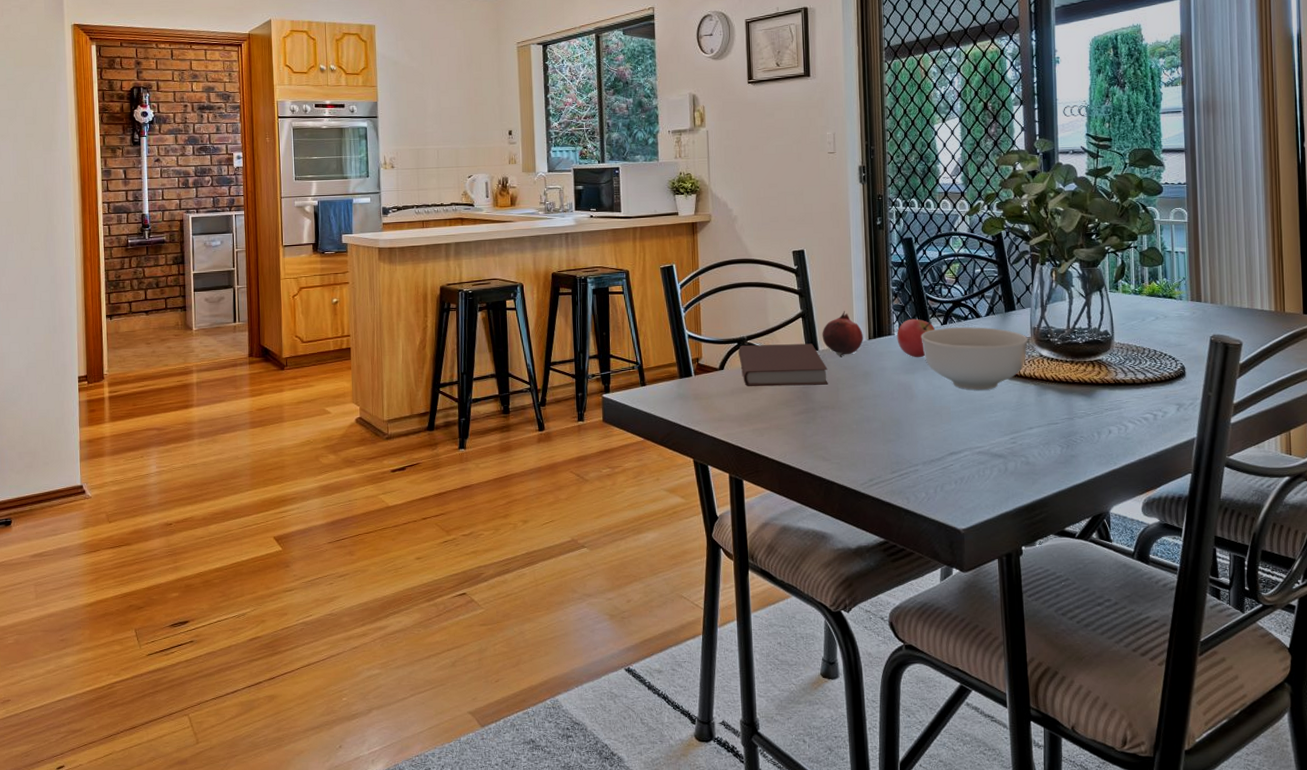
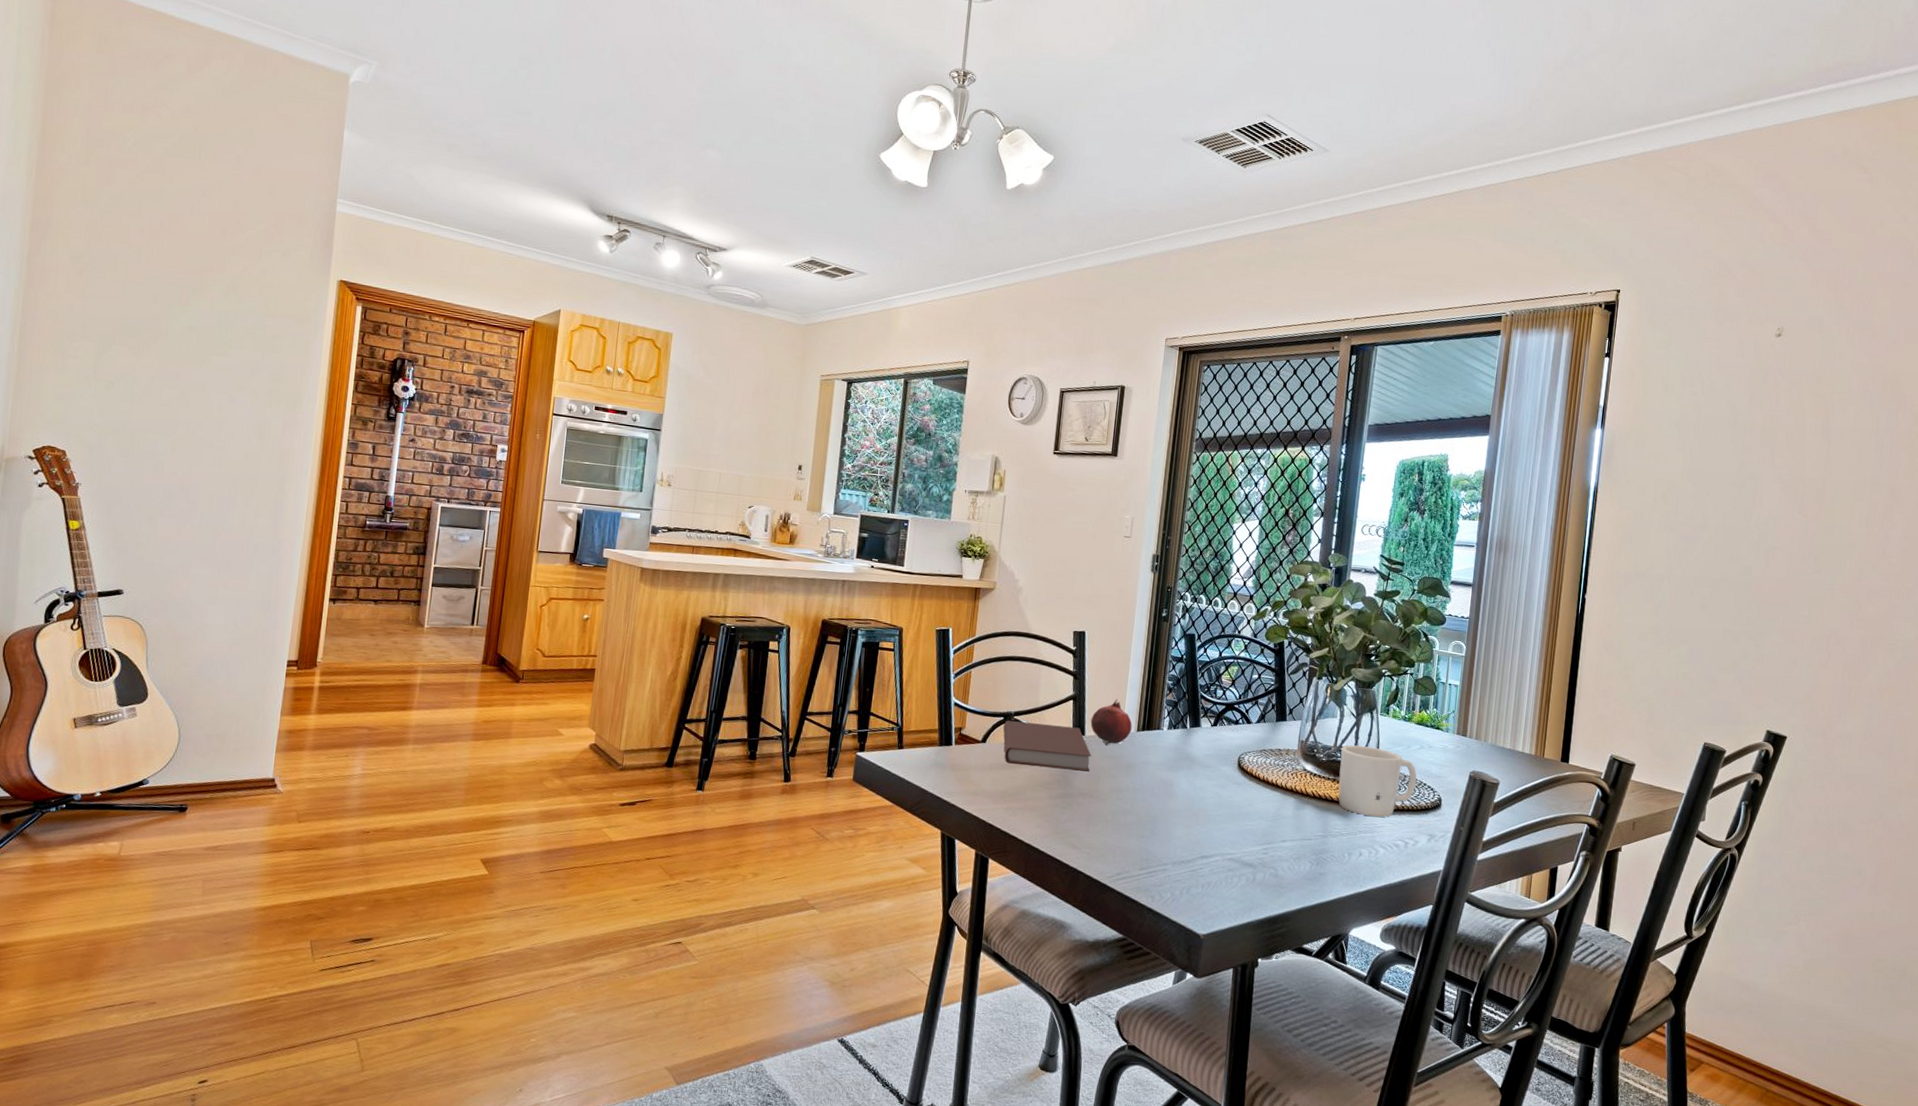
fruit: present [897,318,936,358] -> none [1165,715,1205,757]
bowl: present [921,327,1028,390] -> none [1189,729,1294,797]
mug: none [1074,324,1157,394] -> present [1338,745,1417,818]

